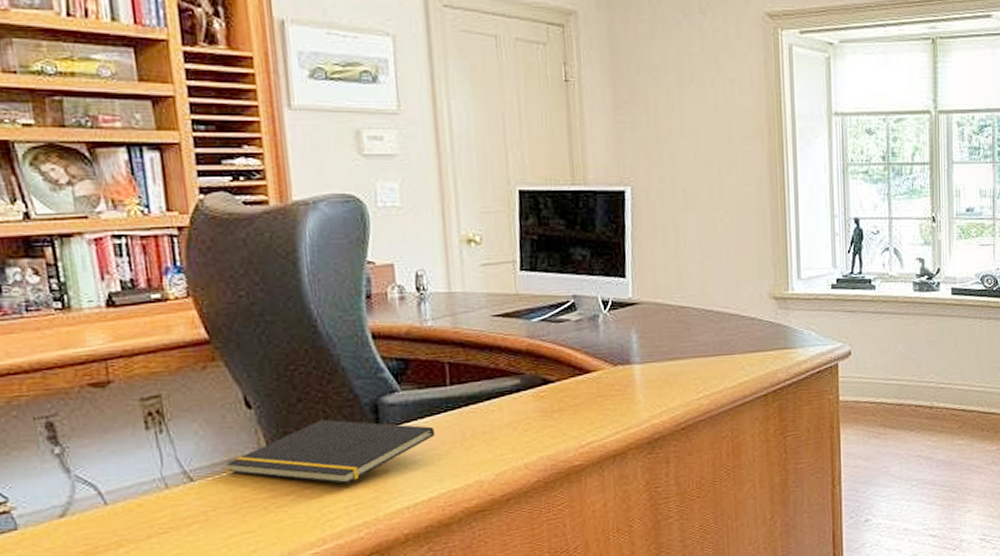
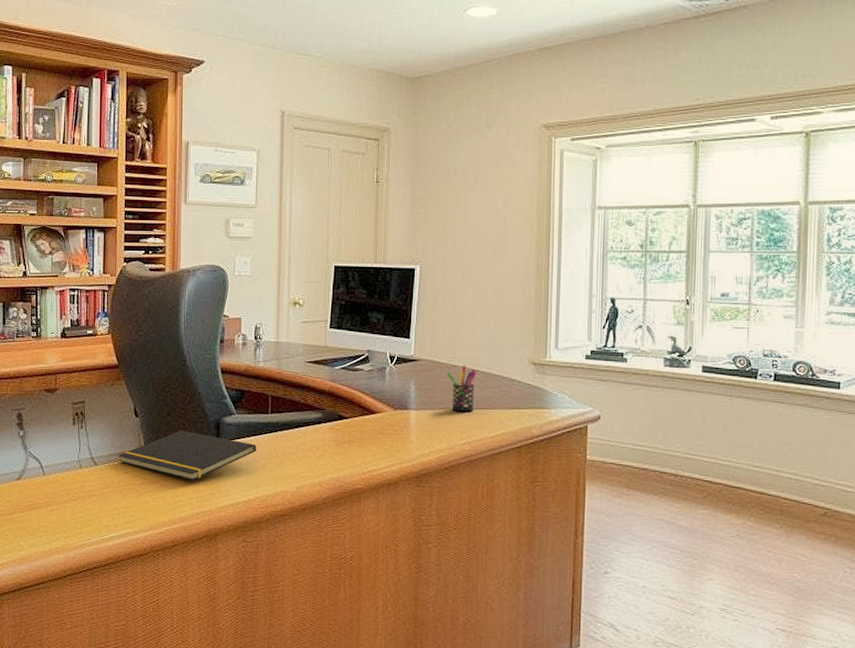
pen holder: none [675,305,711,361] -> present [447,365,477,411]

